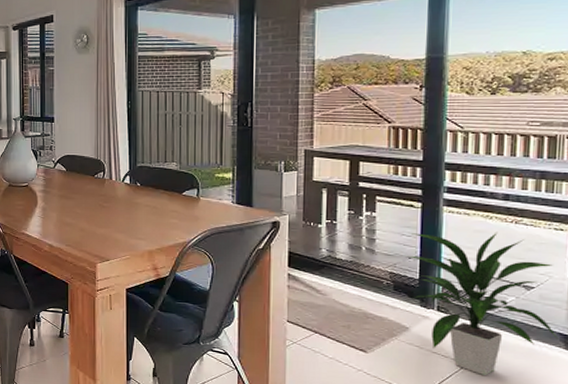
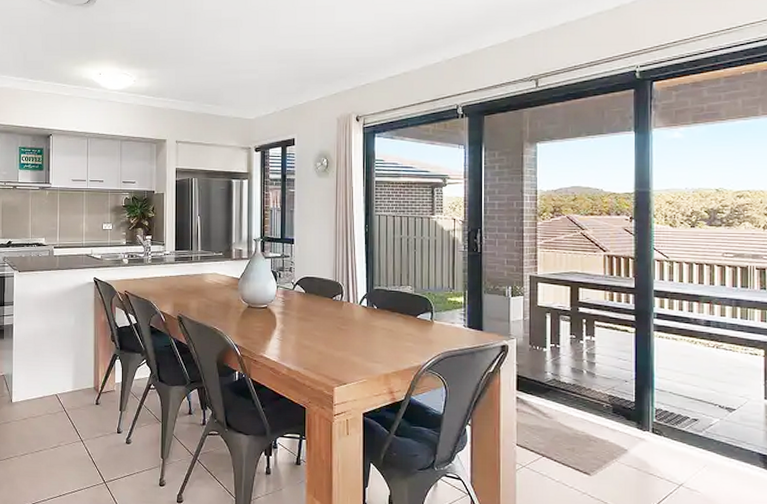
indoor plant: present [404,232,558,375] -> none [621,356,758,496]

